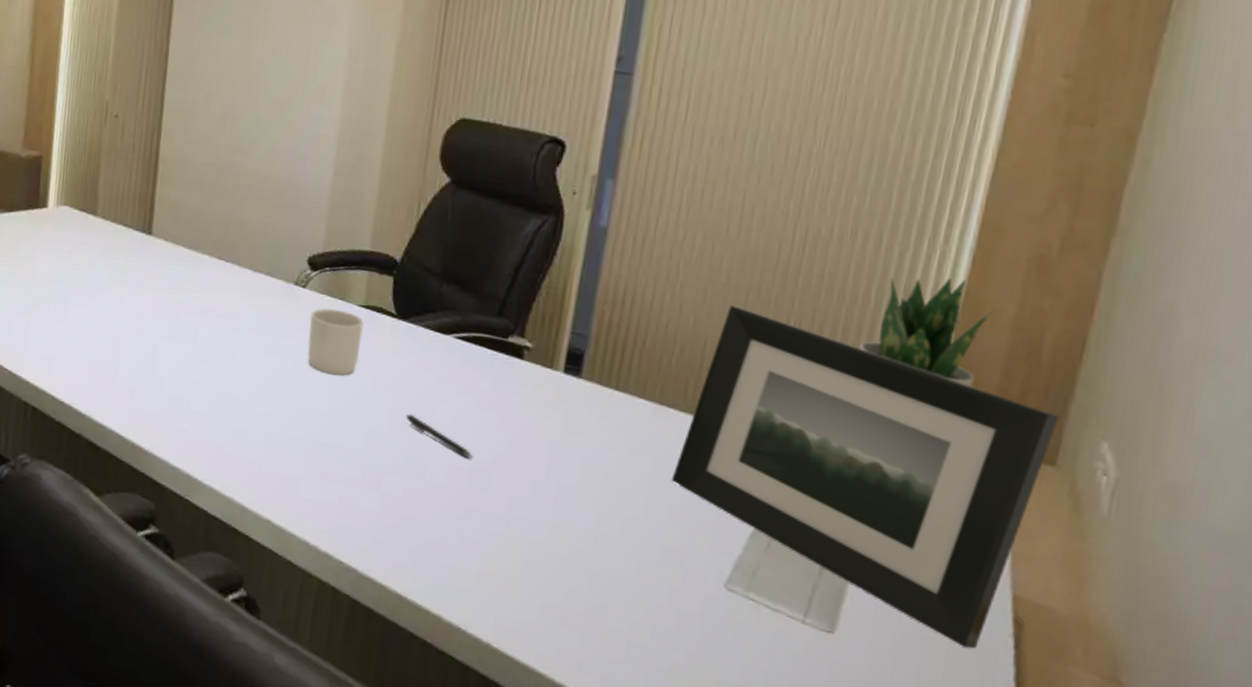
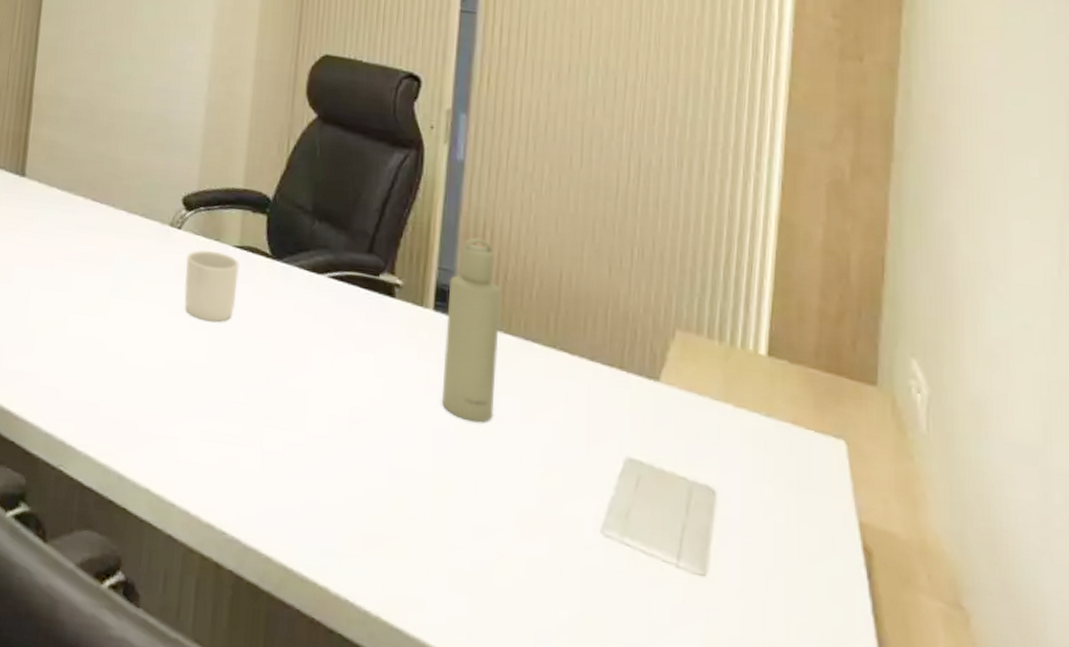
pen: present [406,414,474,459] -> none [284,361,353,407]
bottle: none [565,304,638,480] -> present [441,237,501,423]
picture frame: present [671,305,1059,649] -> none [542,235,873,583]
planter: present [859,277,994,387] -> none [696,203,806,310]

